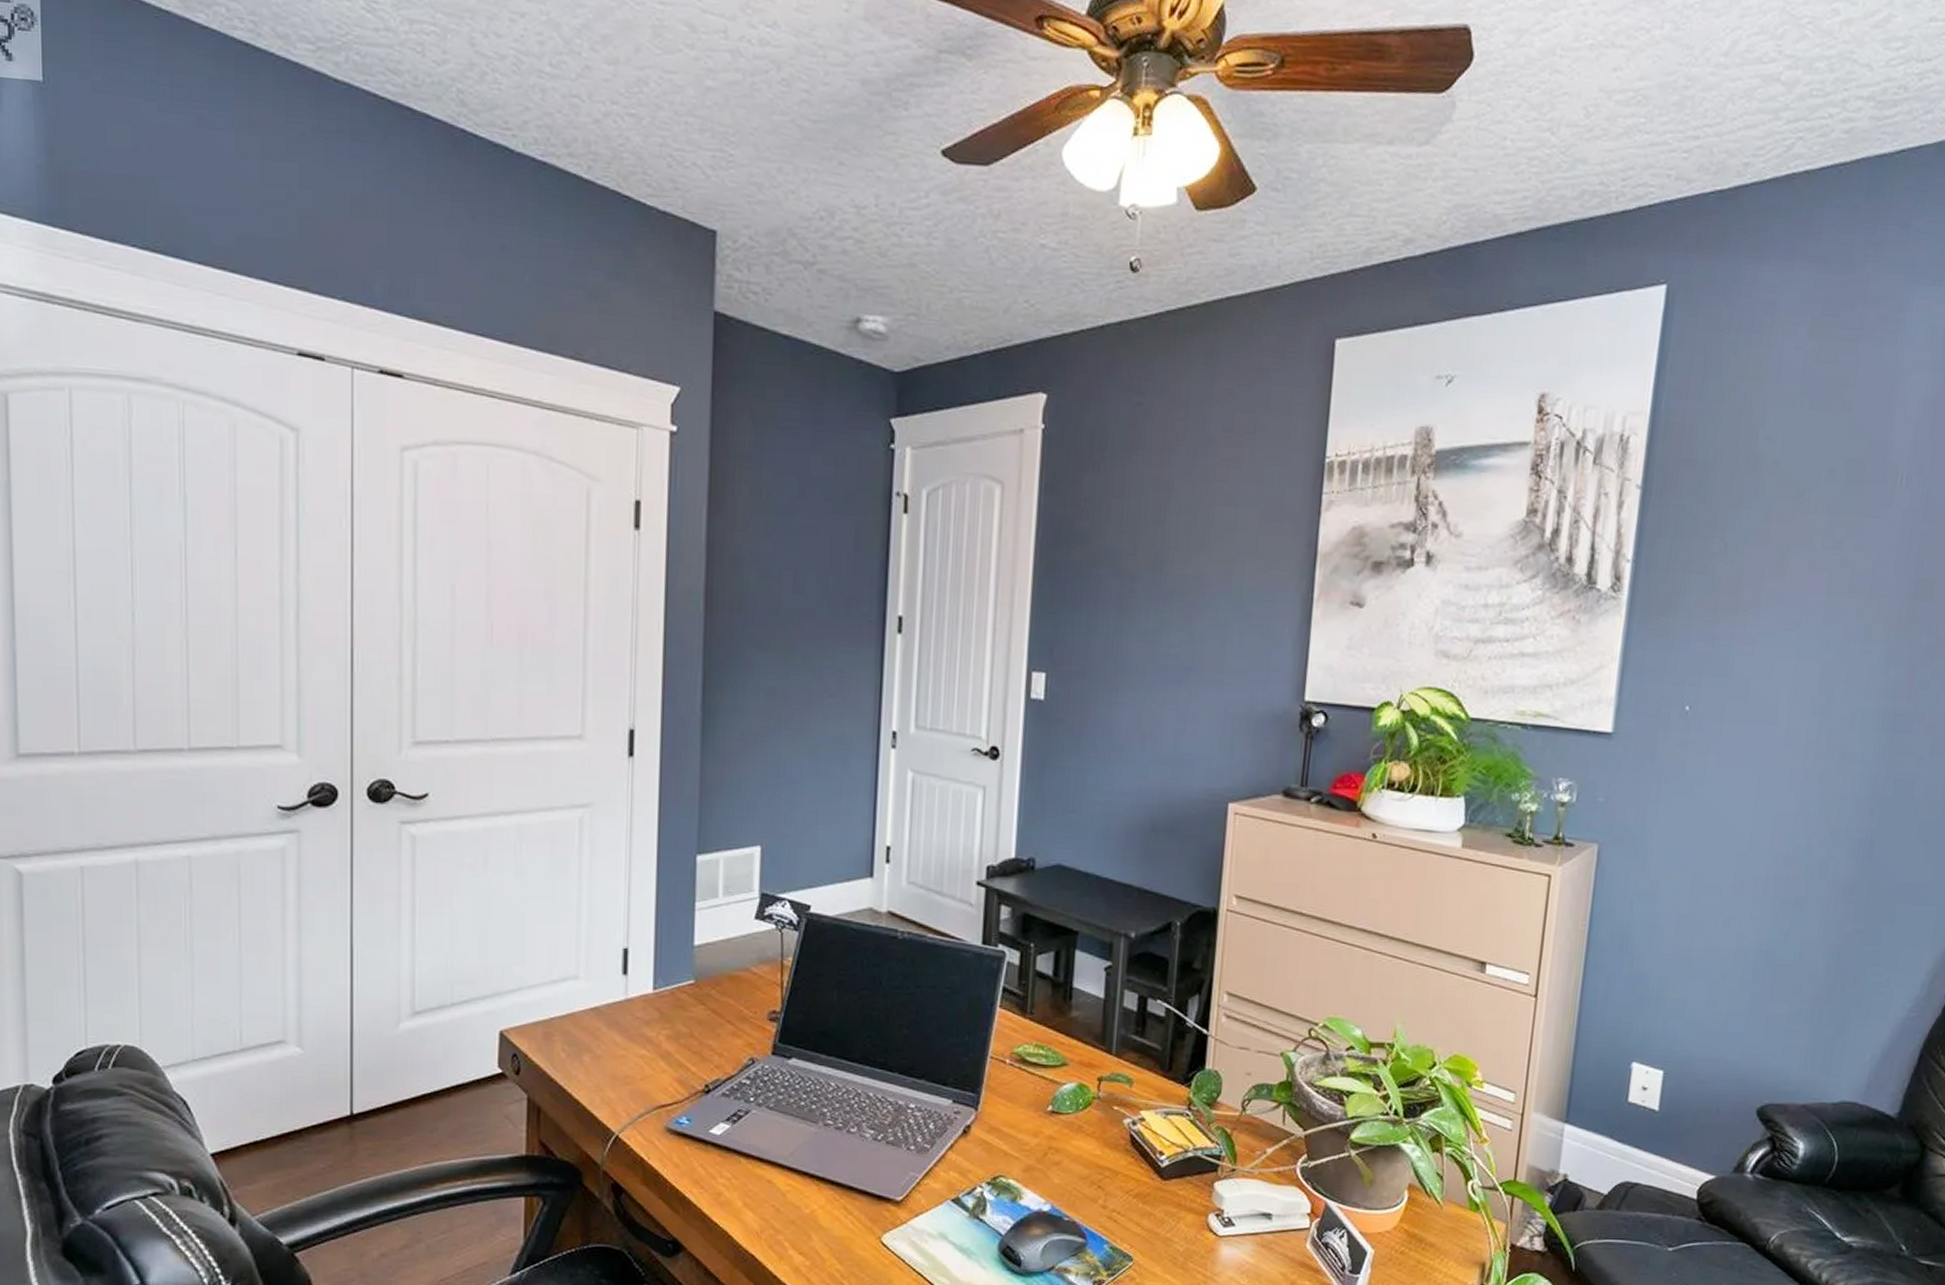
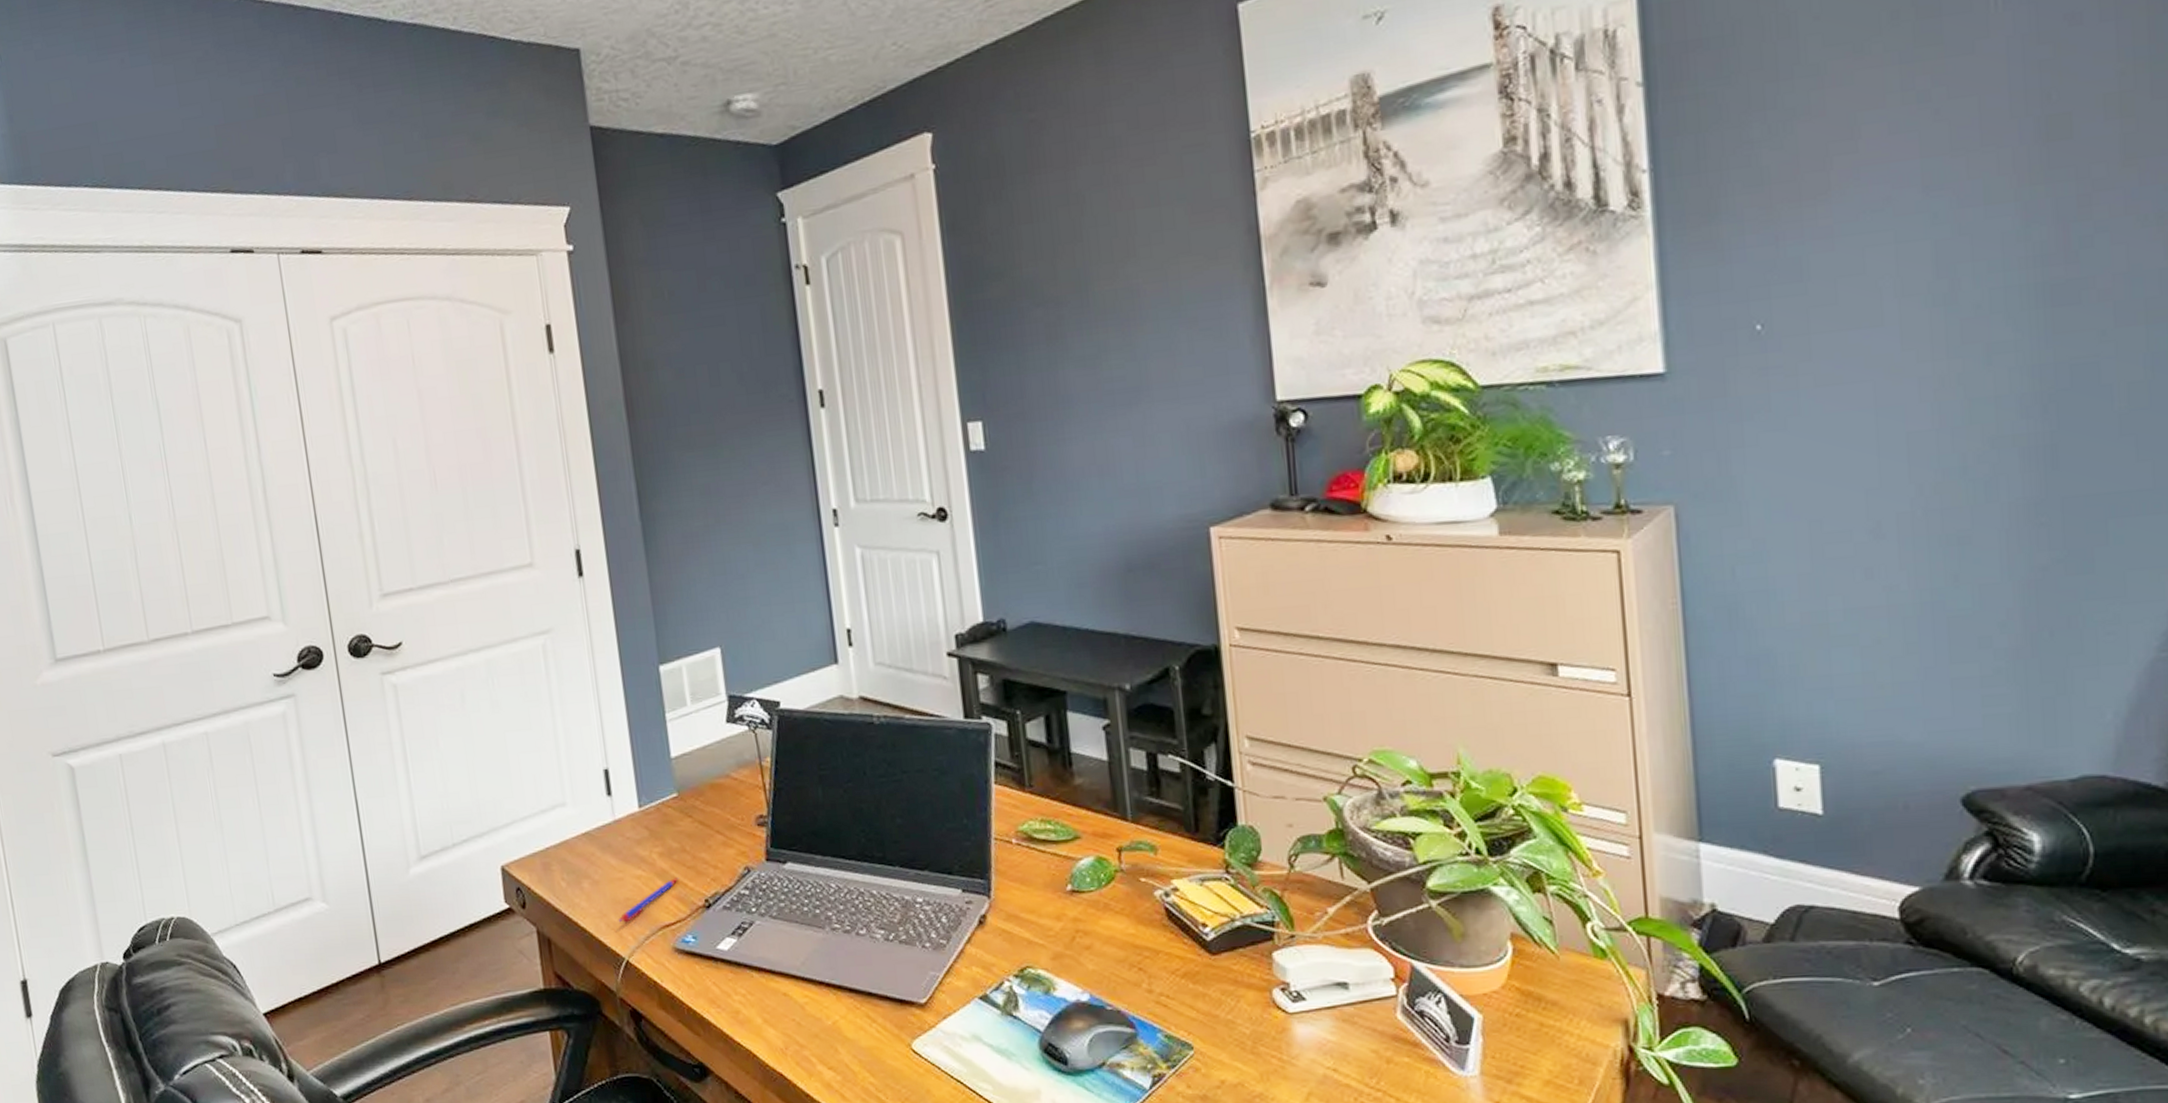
pen: none [614,1061,683,1099] -> present [618,878,679,923]

